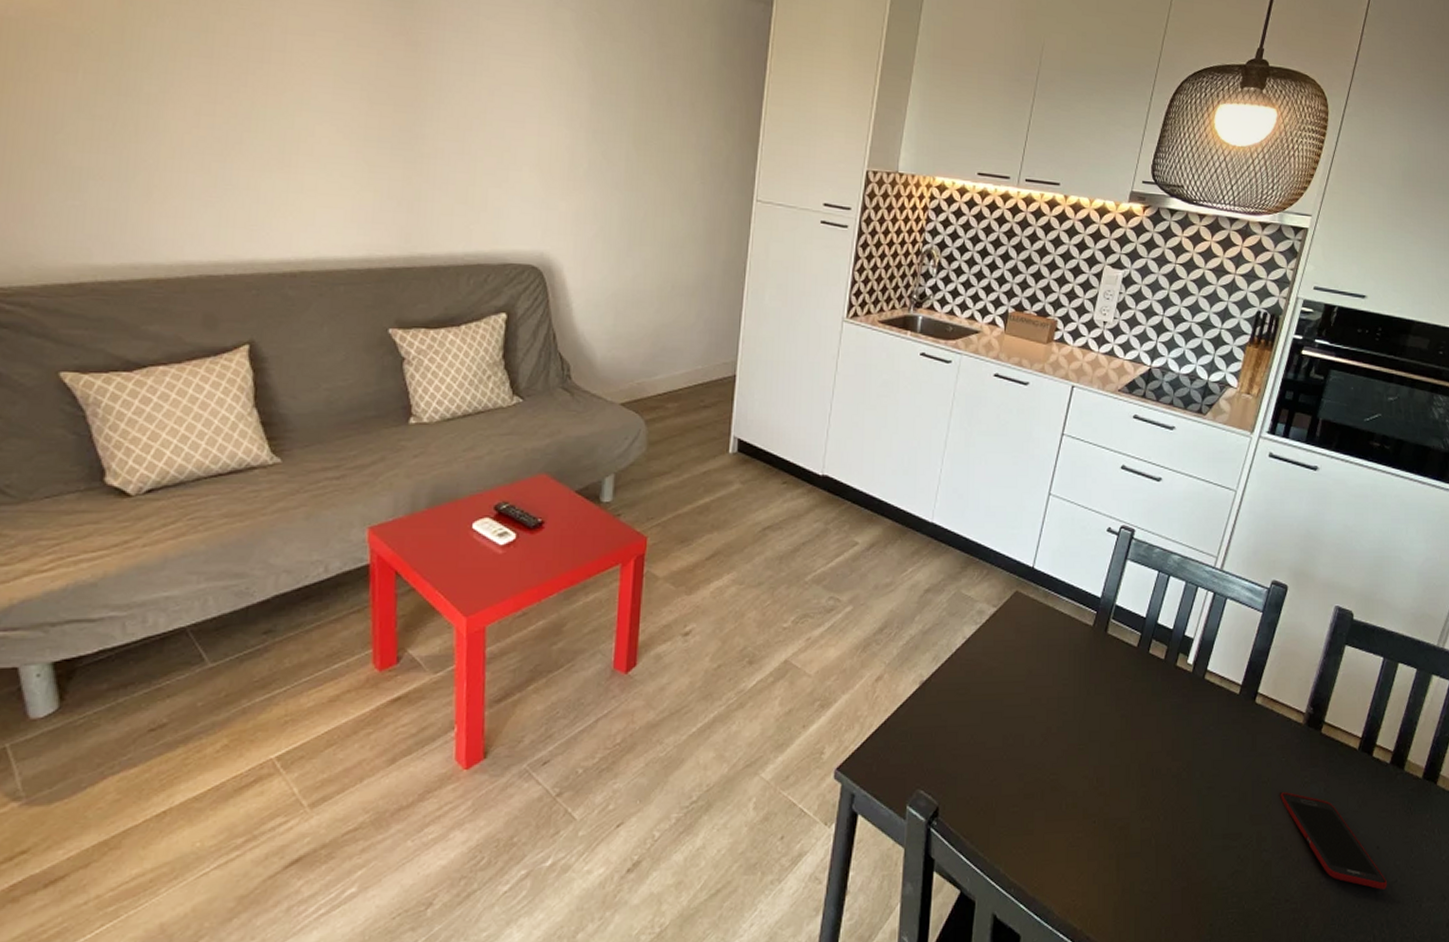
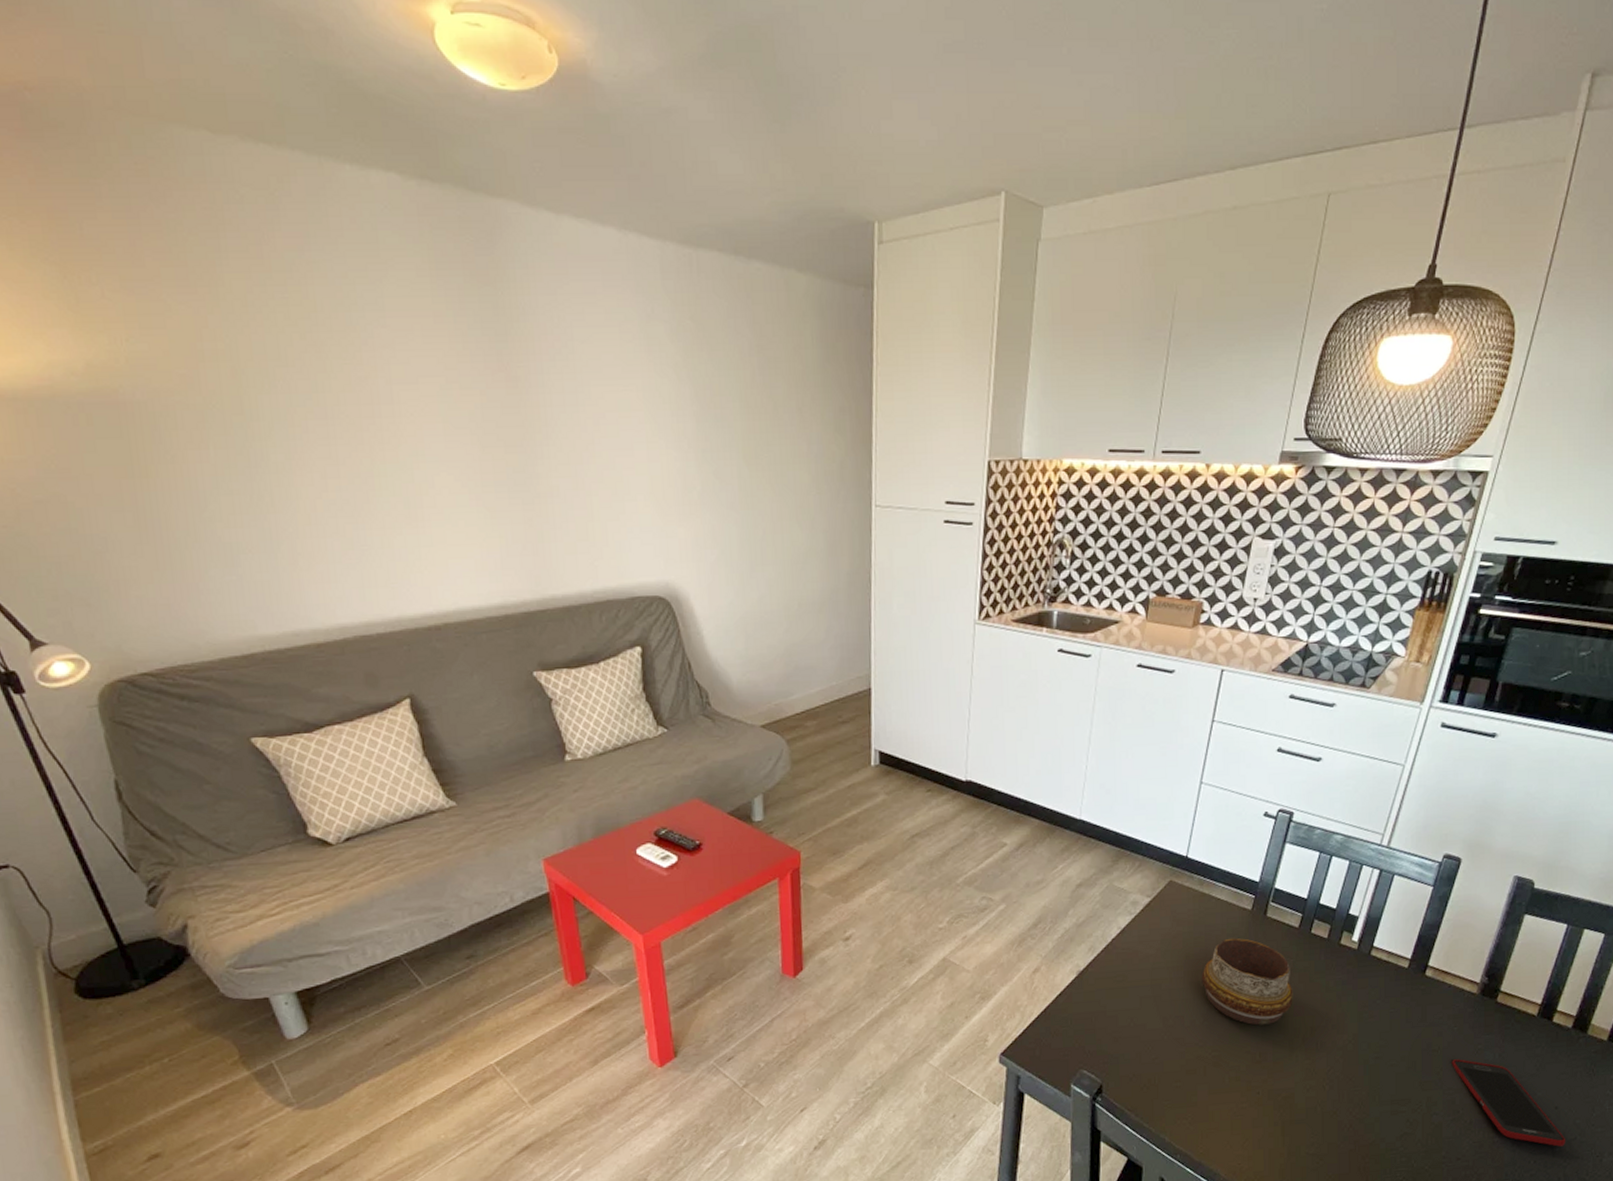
decorative bowl: none [1043,654,1131,748] -> present [1201,938,1293,1026]

